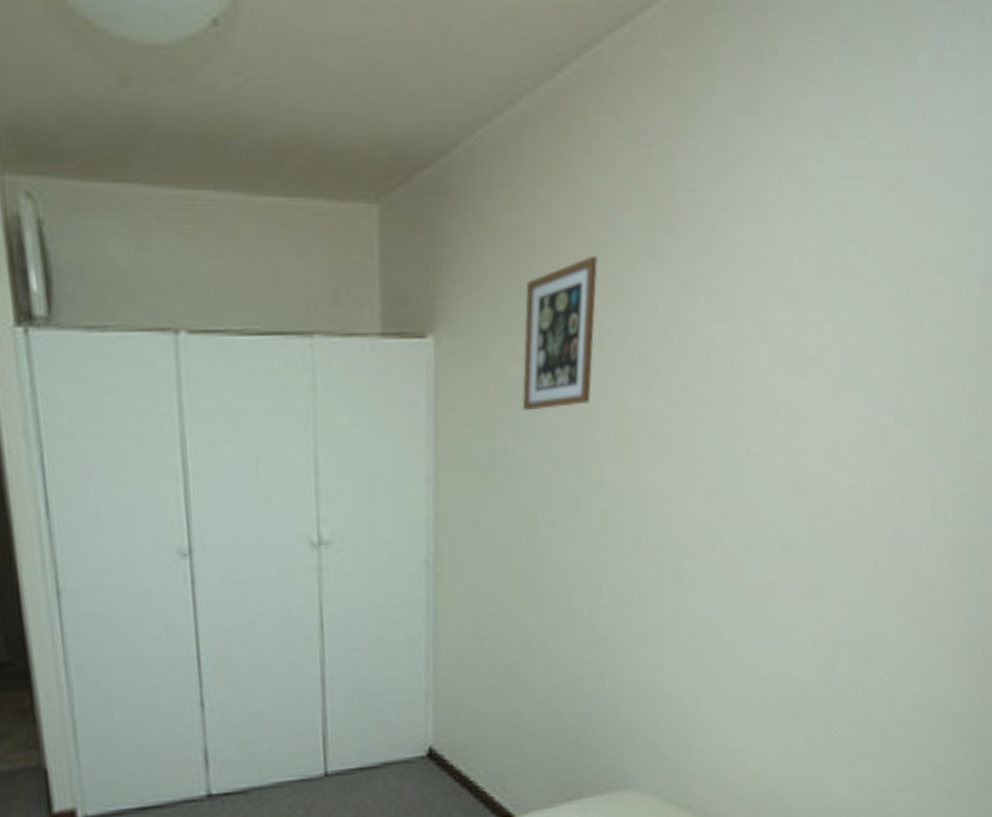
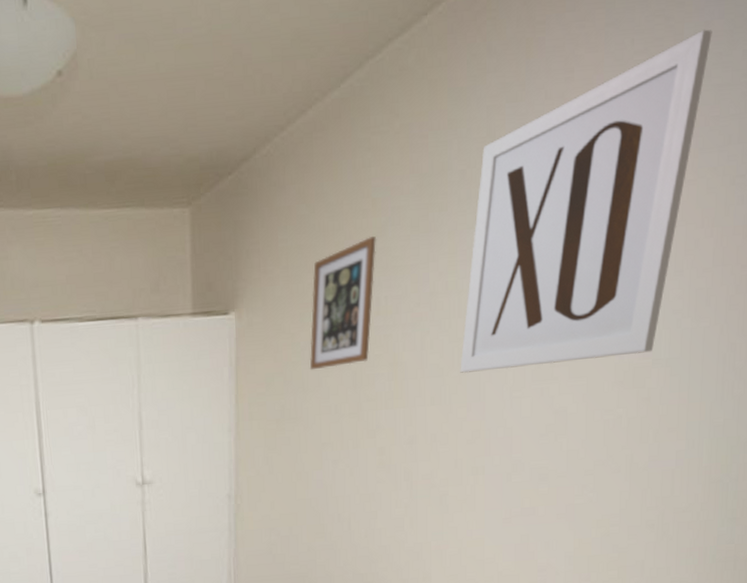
wall art: none [693,59,945,424] -> present [460,29,712,374]

